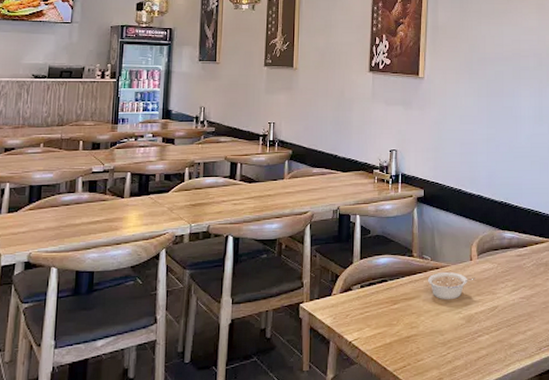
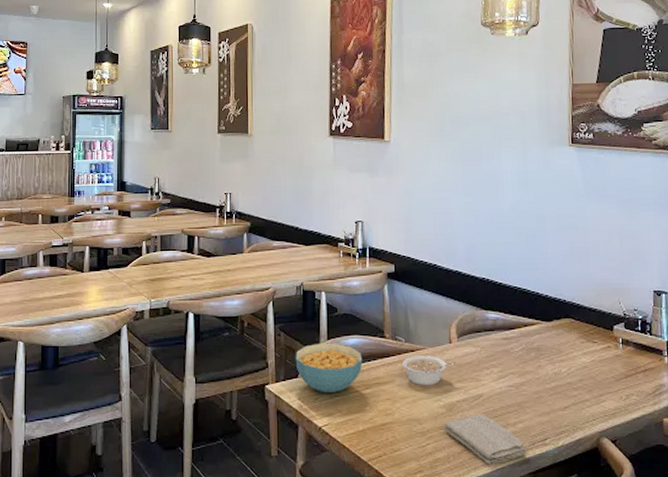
cereal bowl: none [329,262,392,309] -> present [295,343,363,393]
washcloth: none [463,324,535,371] -> present [444,414,527,466]

